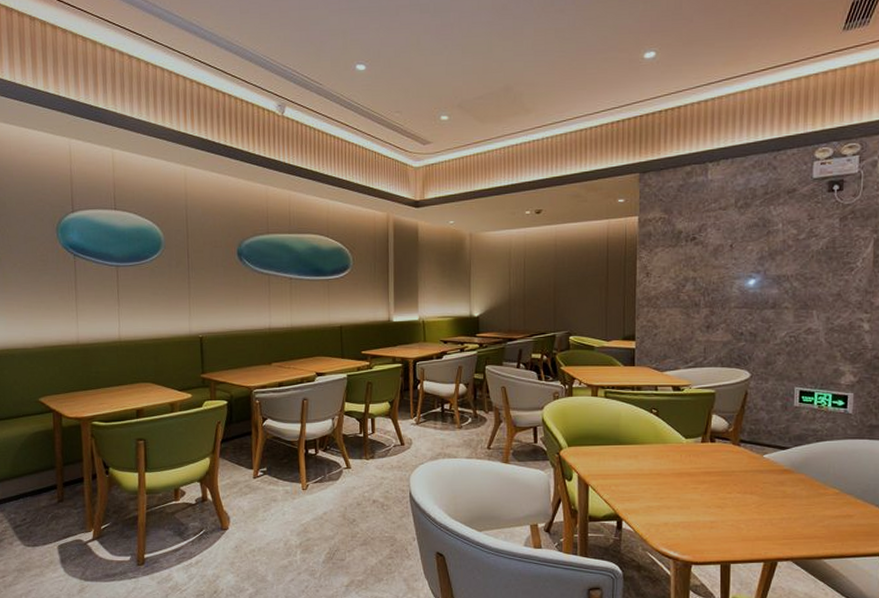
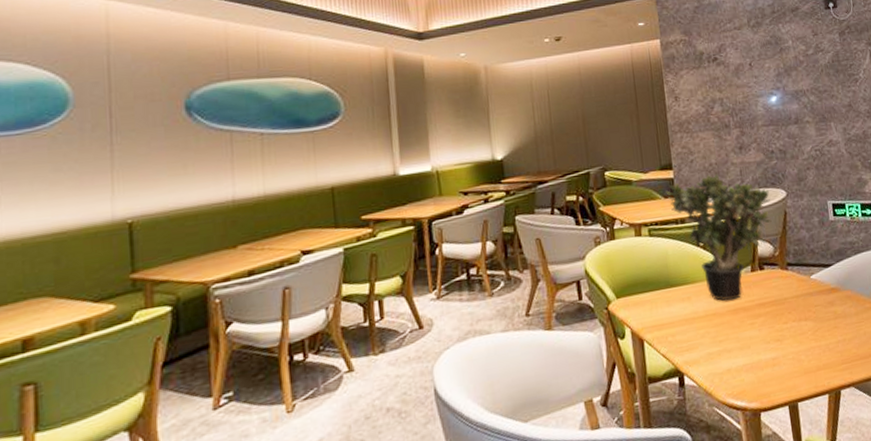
potted plant: none [625,349,732,465] -> present [665,174,772,301]

